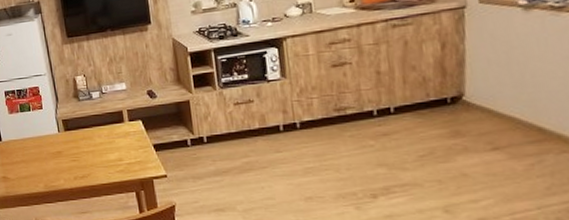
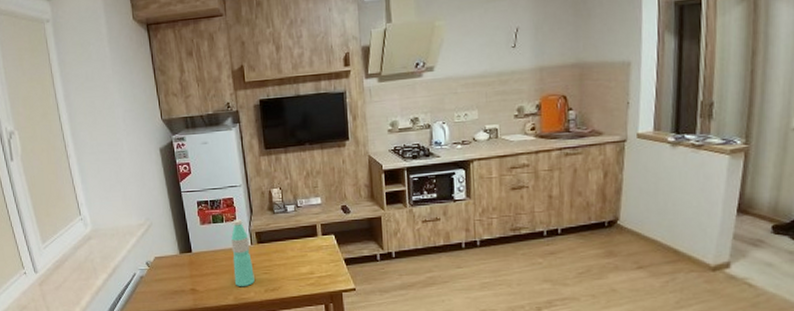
water bottle: none [38,107,64,175] -> present [231,218,255,287]

